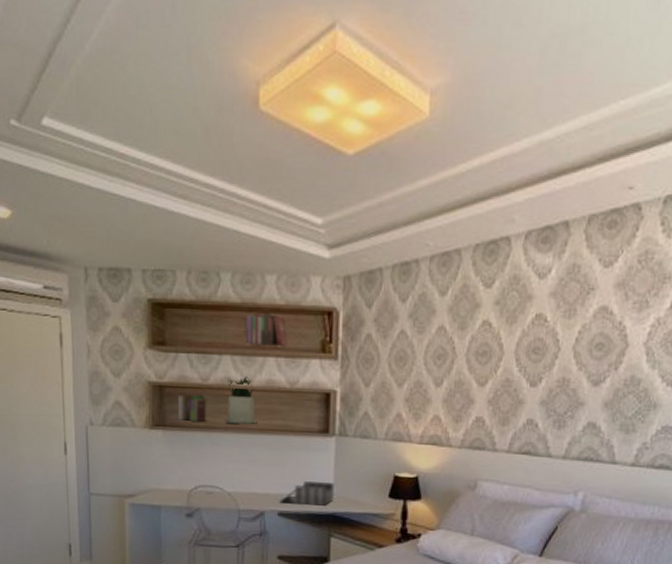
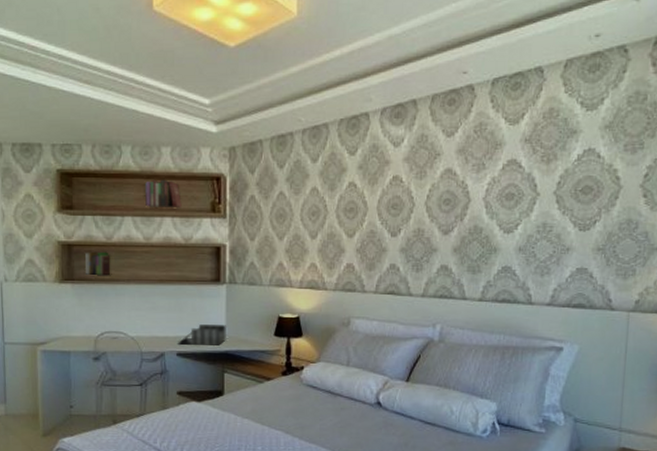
planter: present [225,375,257,425] -> none [127,234,157,277]

